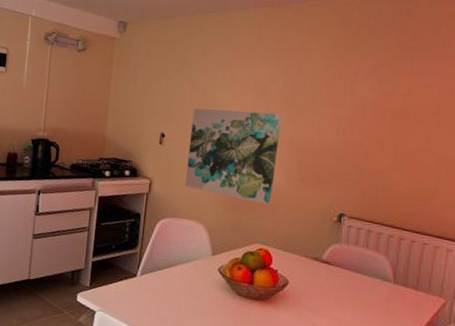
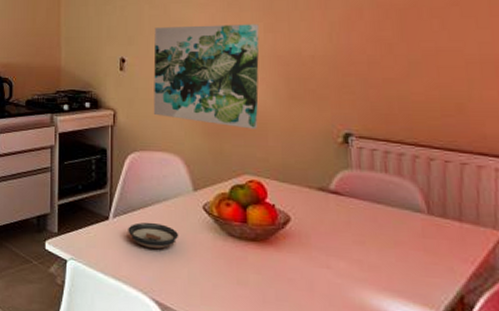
saucer: none [152,280,196,304] -> present [128,222,179,249]

